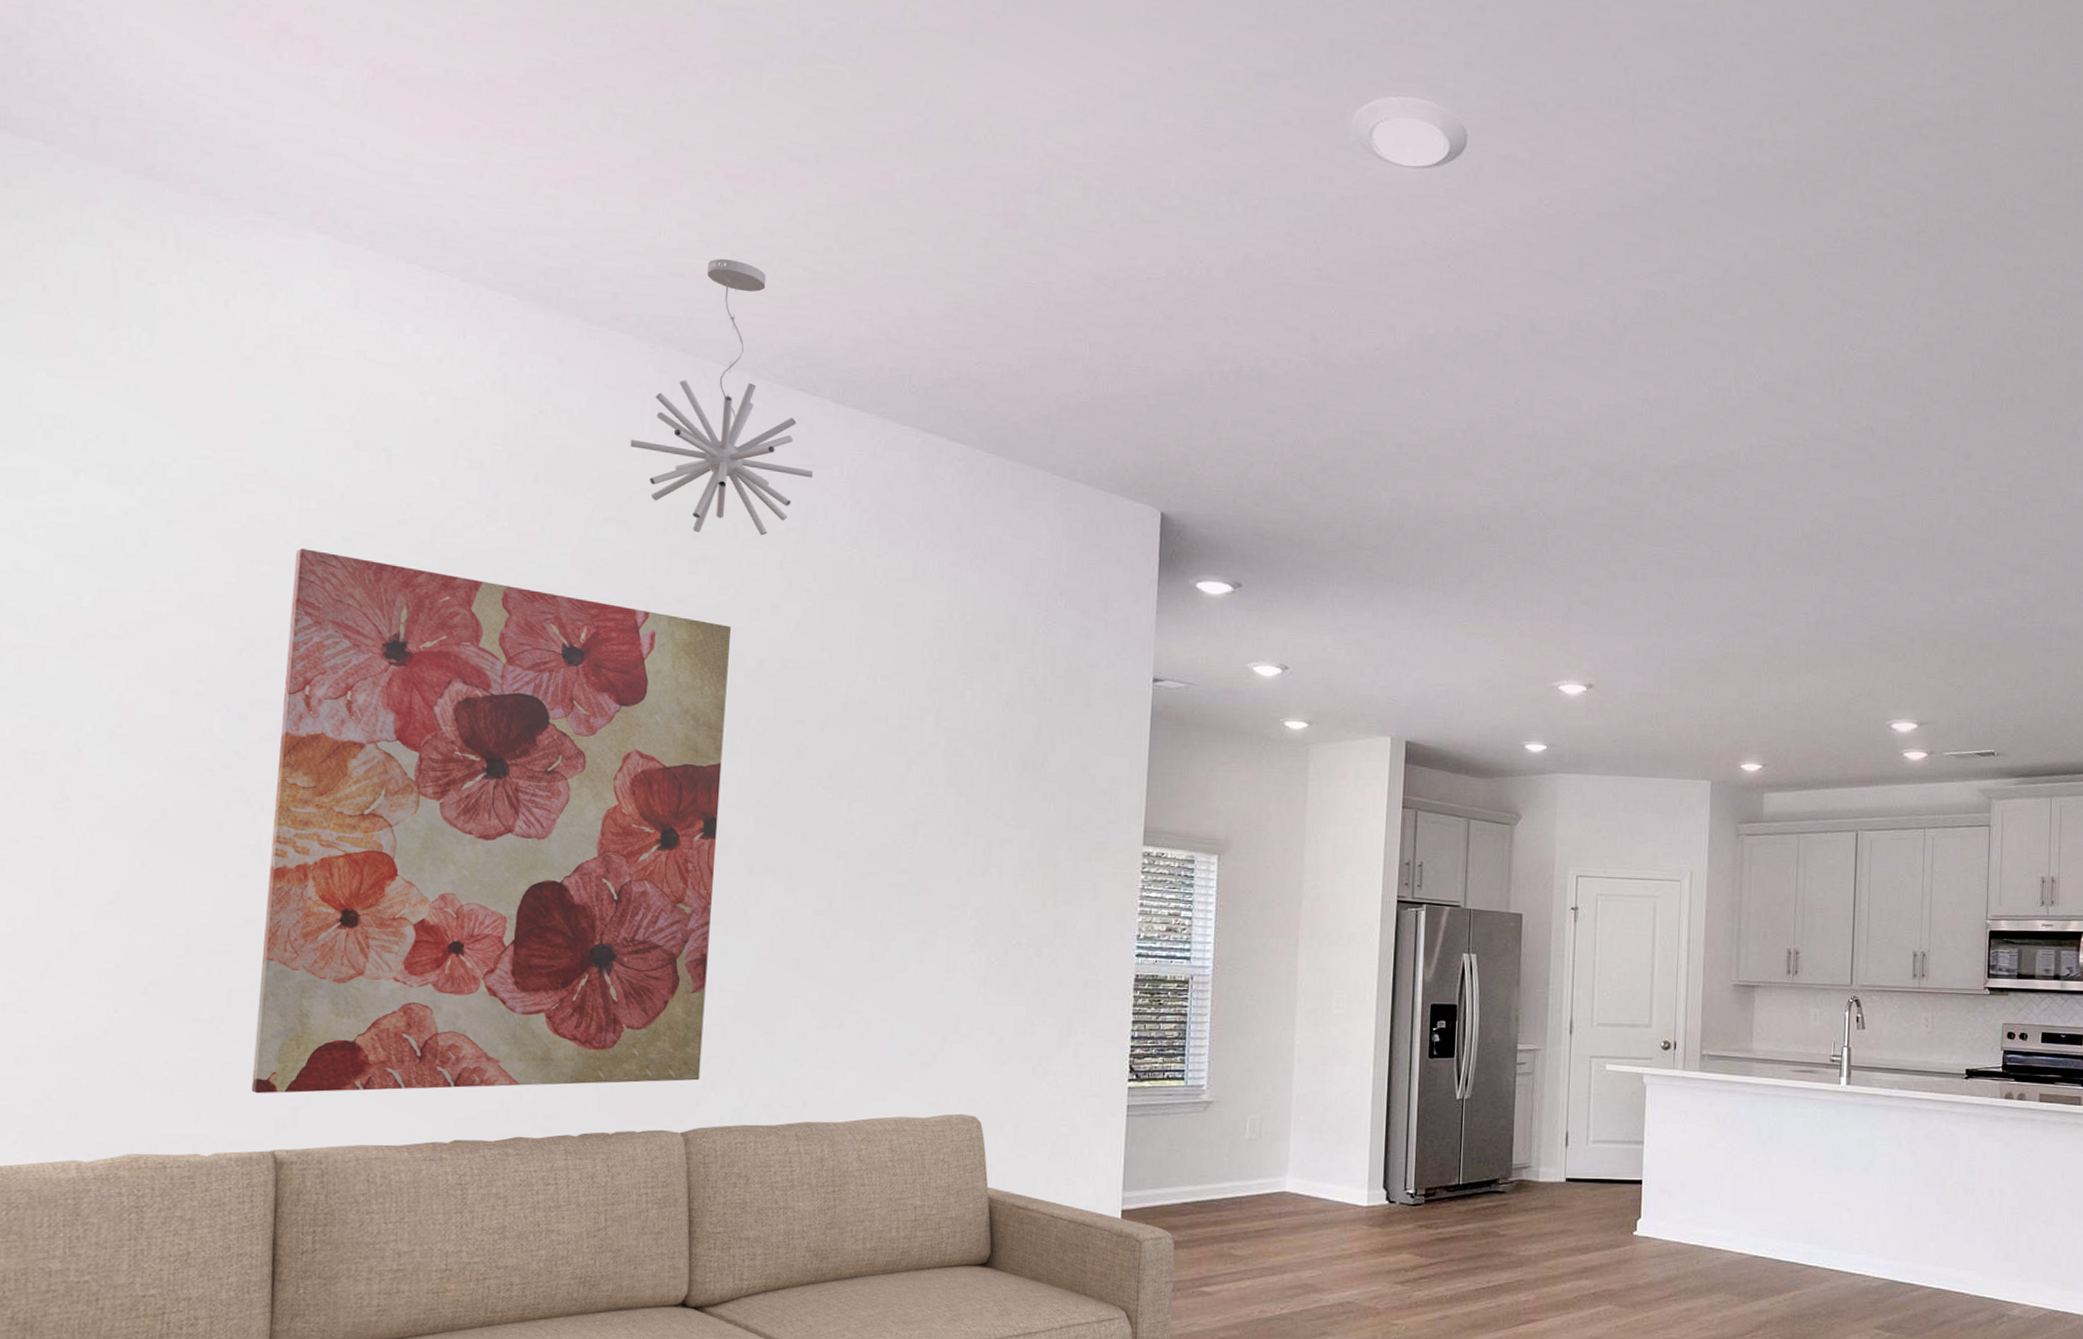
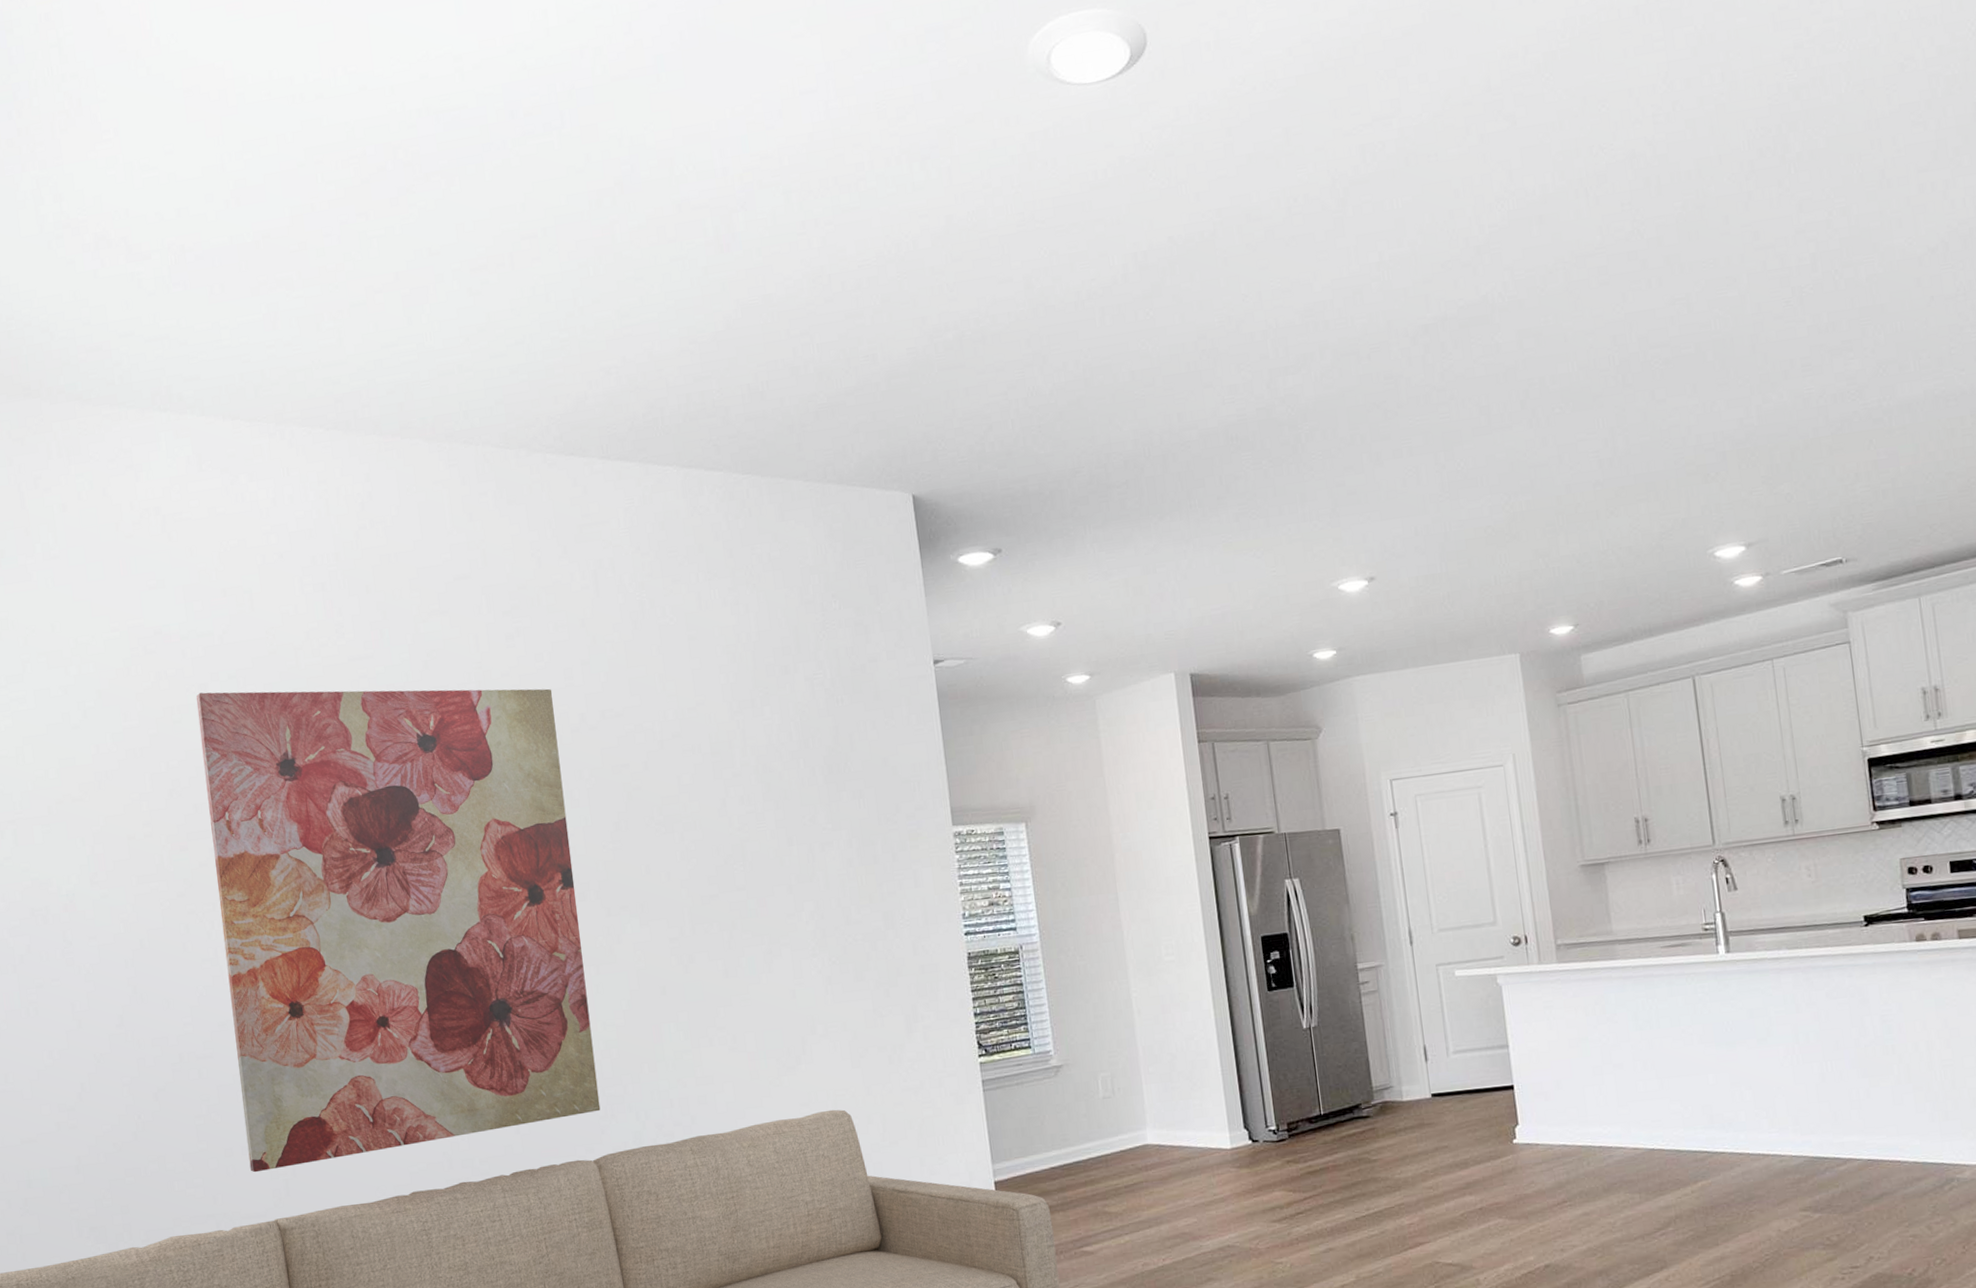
pendant light: present [630,259,813,536] -> none [437,346,595,609]

